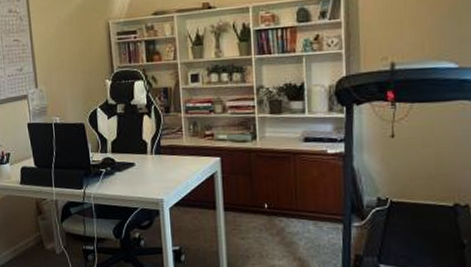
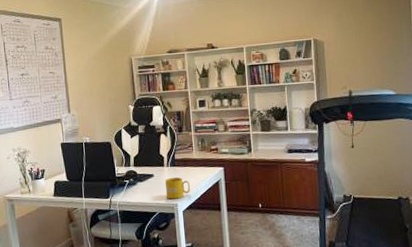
mug: none [149,167,178,194] -> present [165,177,190,200]

